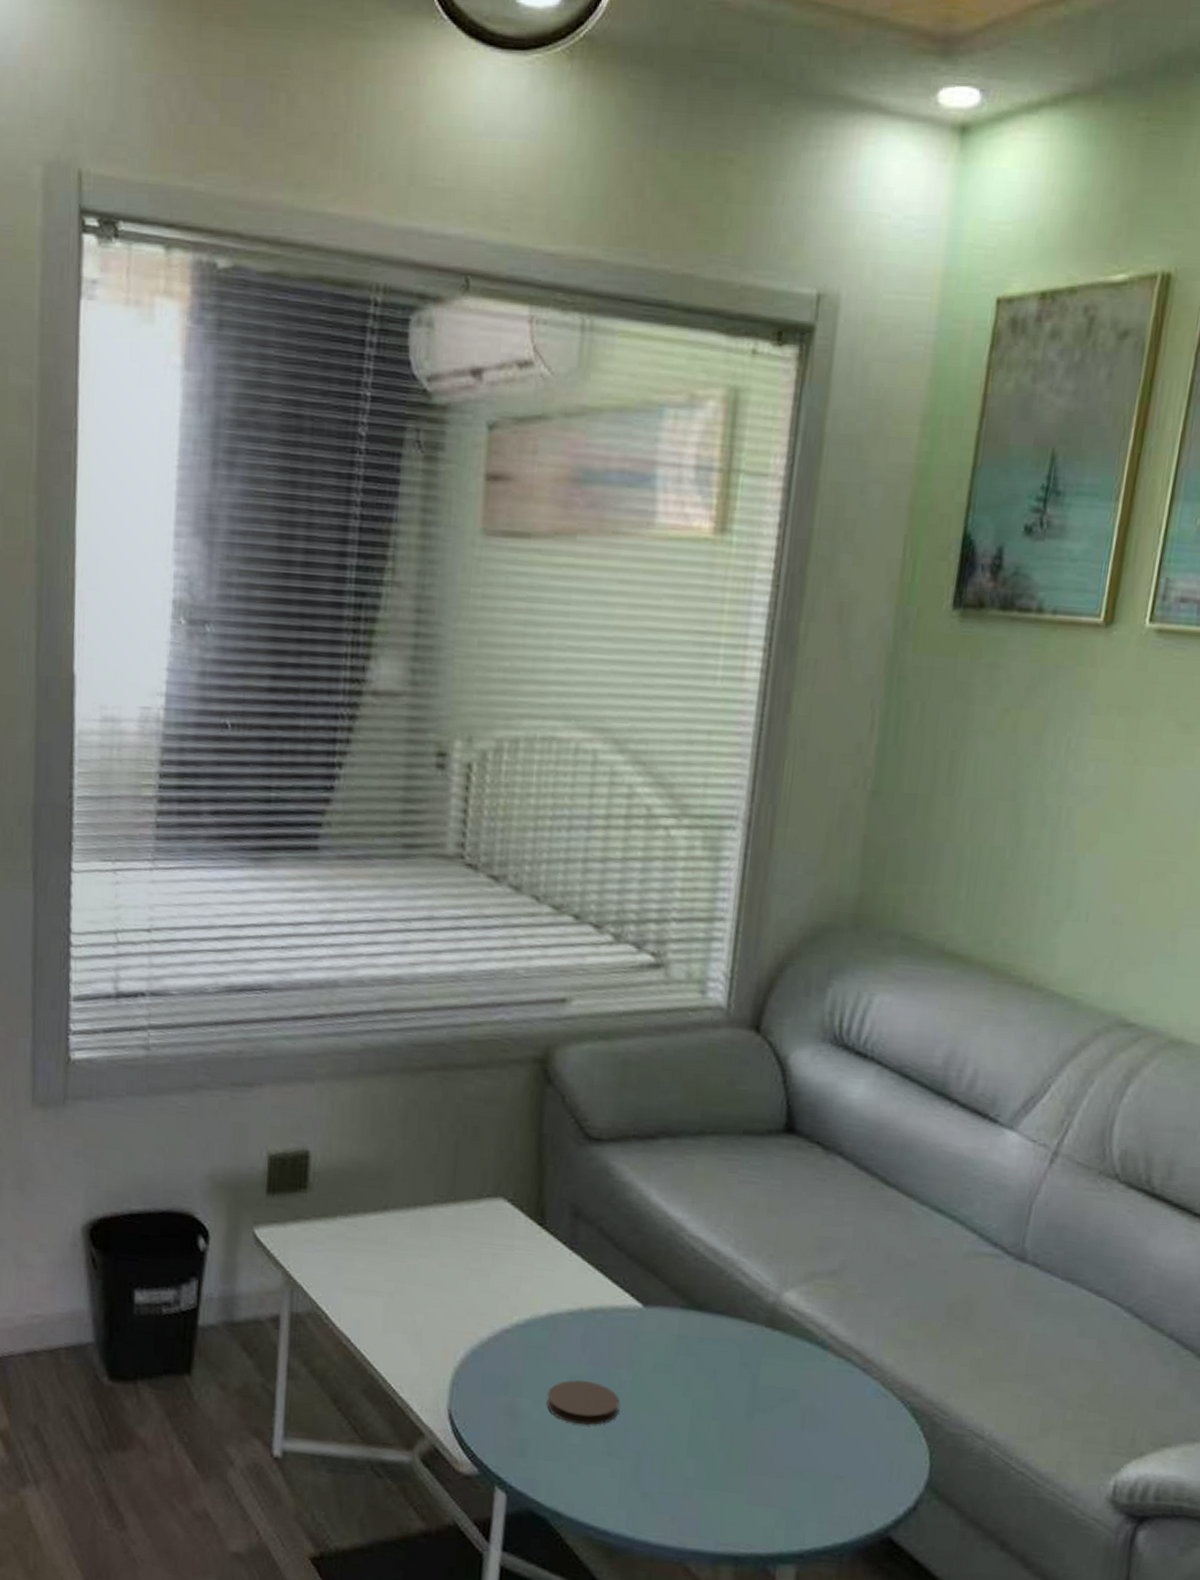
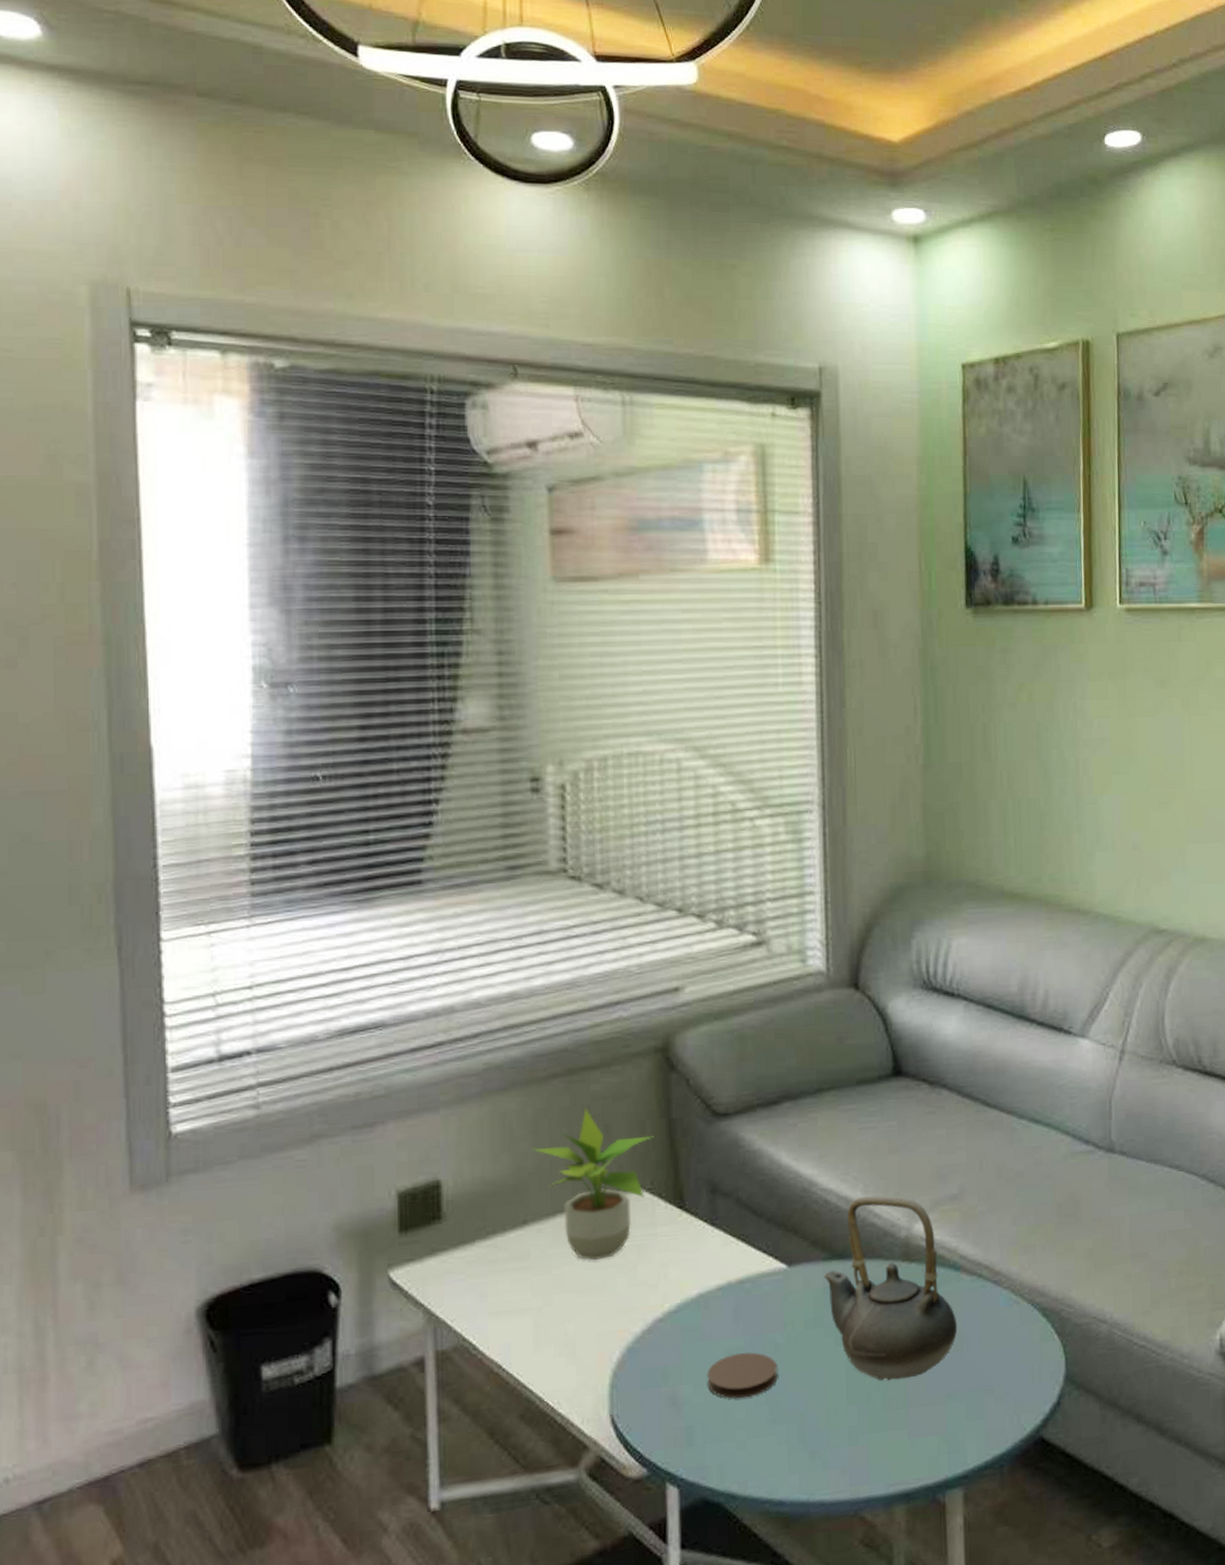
potted plant: none [399,1107,522,1260] -> present [532,1108,653,1261]
teapot: none [680,1252,816,1446] -> present [824,1196,958,1381]

